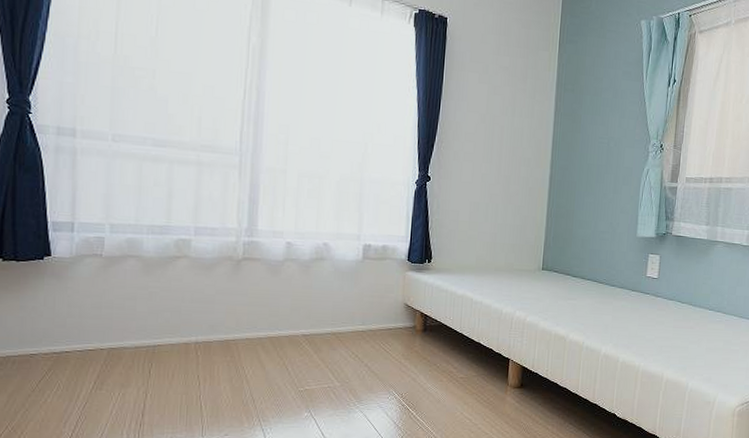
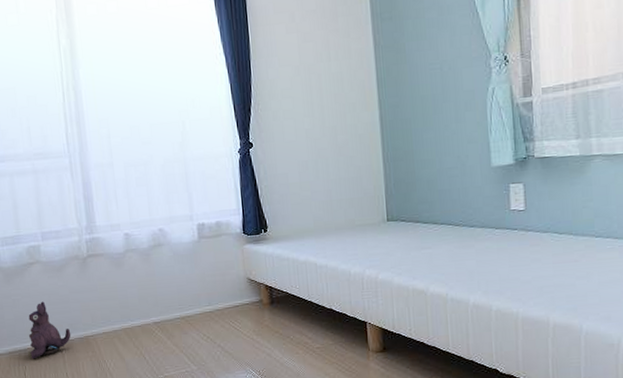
plush toy: none [160,298,211,357] -> present [28,301,71,359]

